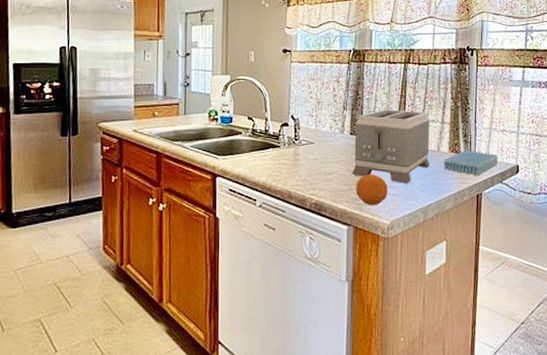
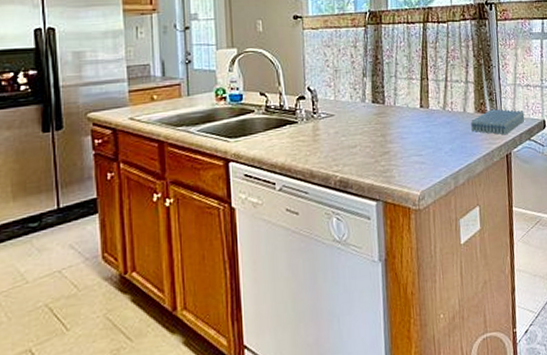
toaster: present [351,109,430,183] -> none [376,72,457,150]
fruit: present [356,174,388,206] -> none [382,143,416,177]

